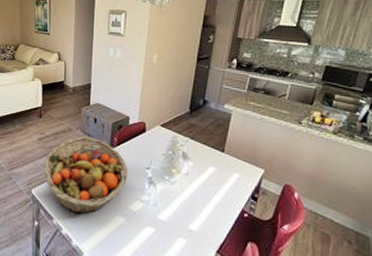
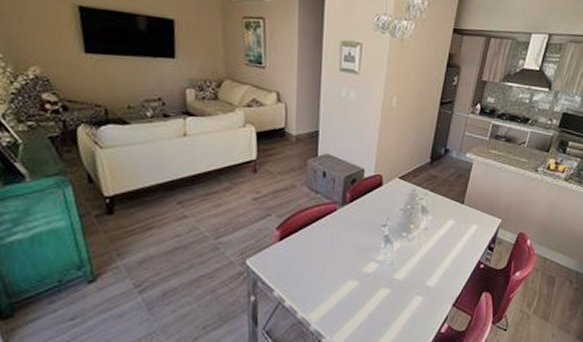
fruit basket: present [42,136,128,214] -> none [258,193,362,282]

